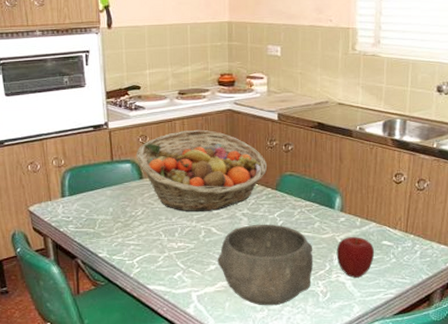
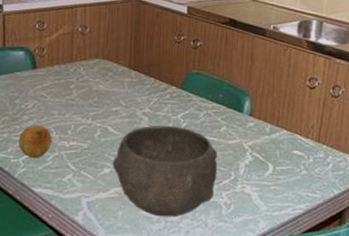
fruit: none [132,229,161,259] -> present [19,124,52,159]
fruit basket: present [136,129,268,212] -> none [30,18,174,109]
apple: present [336,237,375,278] -> none [243,144,284,190]

